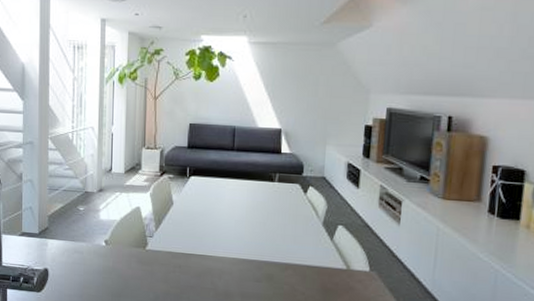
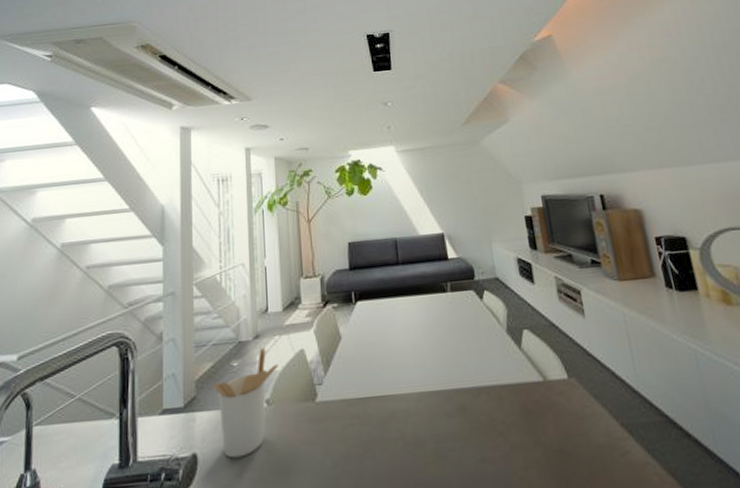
utensil holder: none [62,200,117,278] -> present [212,348,278,459]

